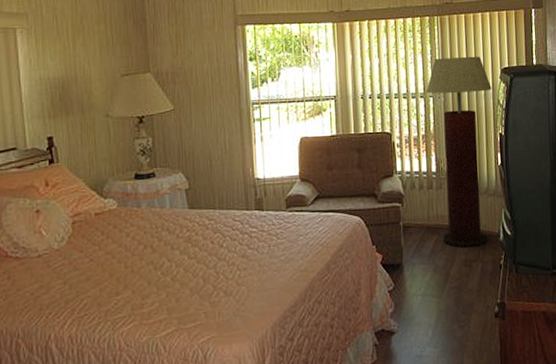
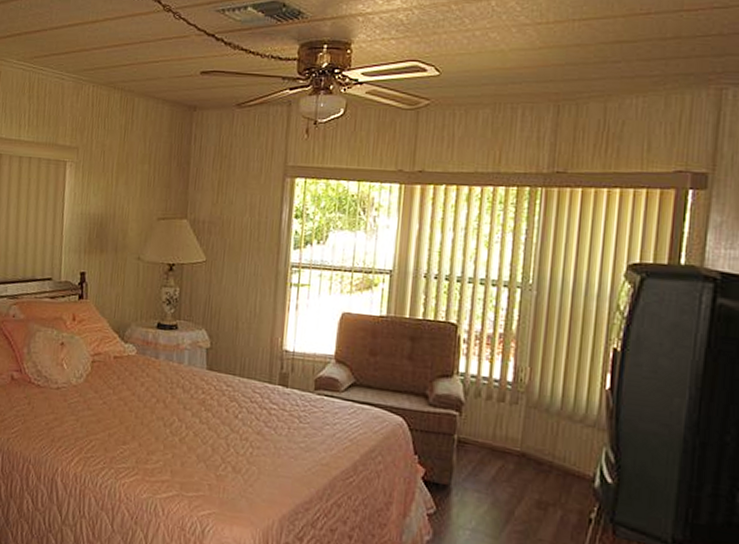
floor lamp: present [426,56,492,247] -> none [510,240,610,488]

